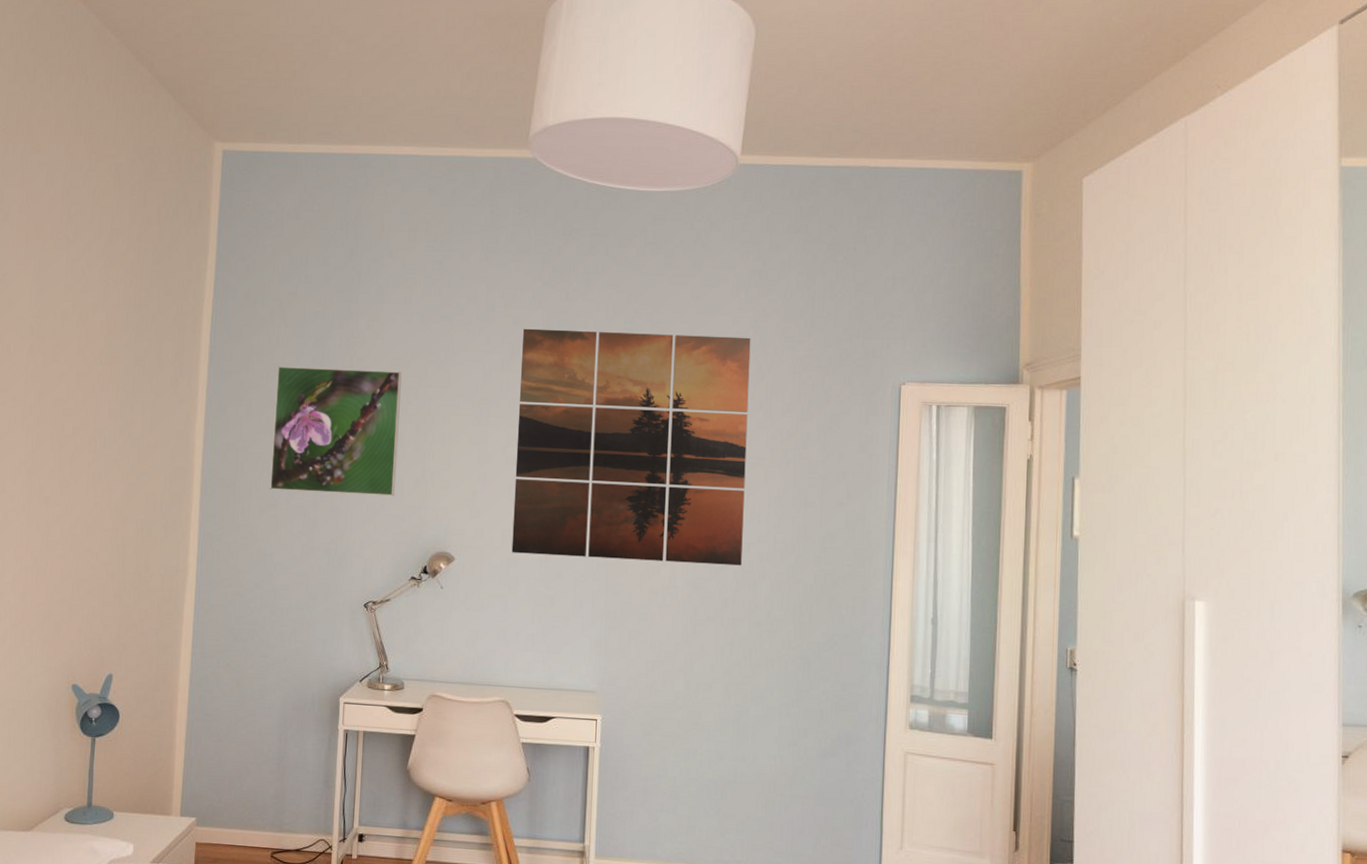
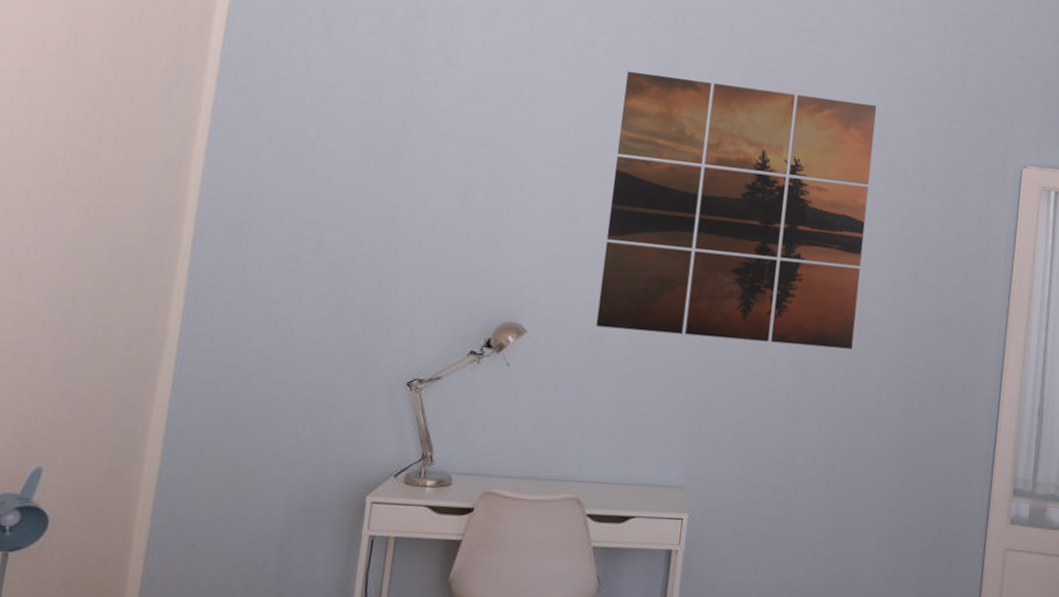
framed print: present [269,365,402,497] -> none [291,86,476,255]

